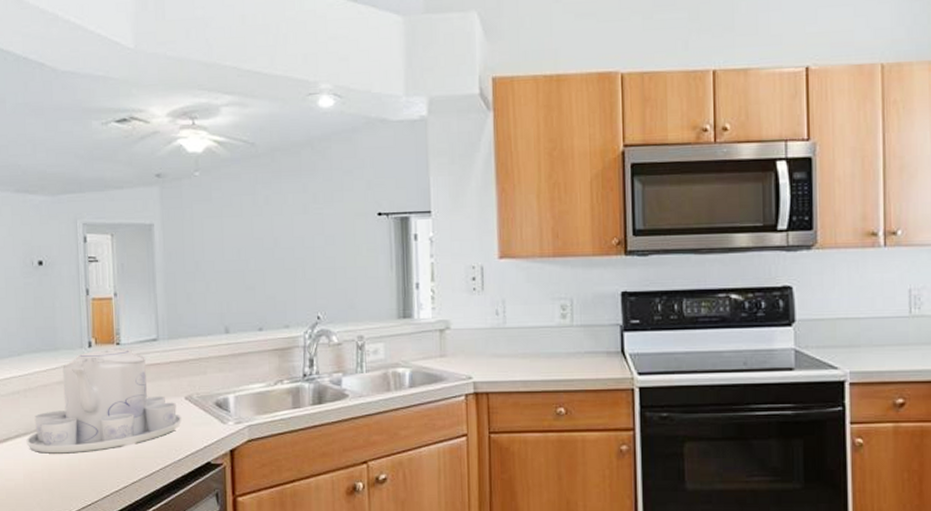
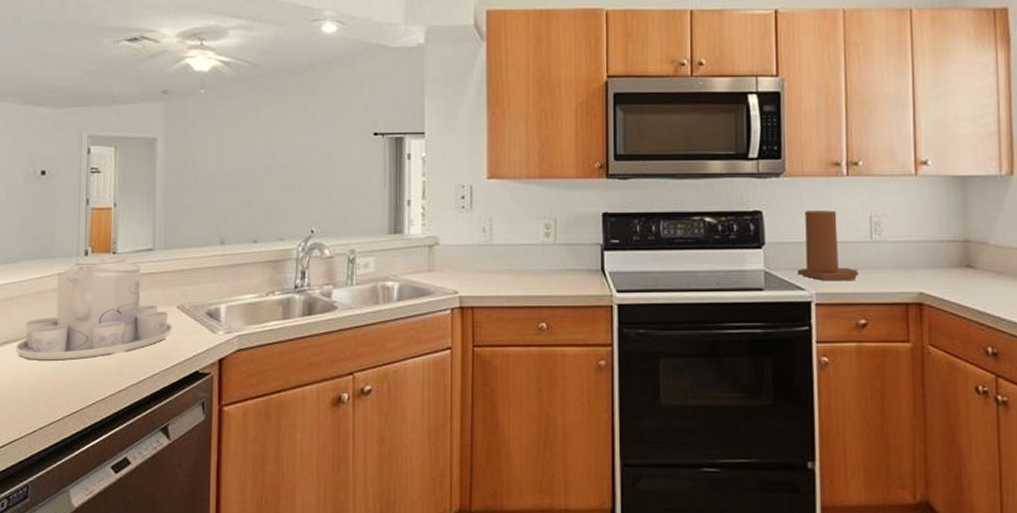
paper towel: none [829,284,896,359] -> present [797,210,858,281]

